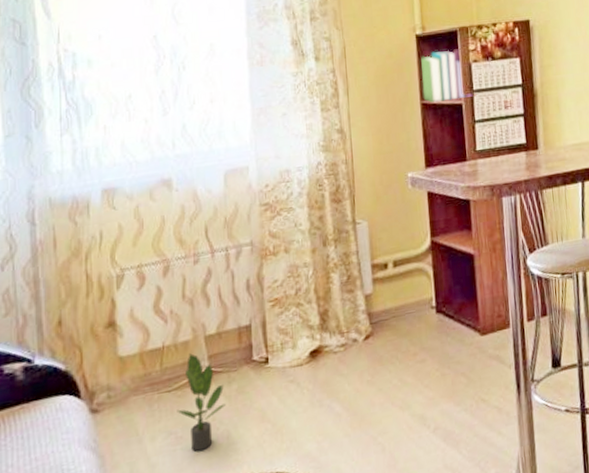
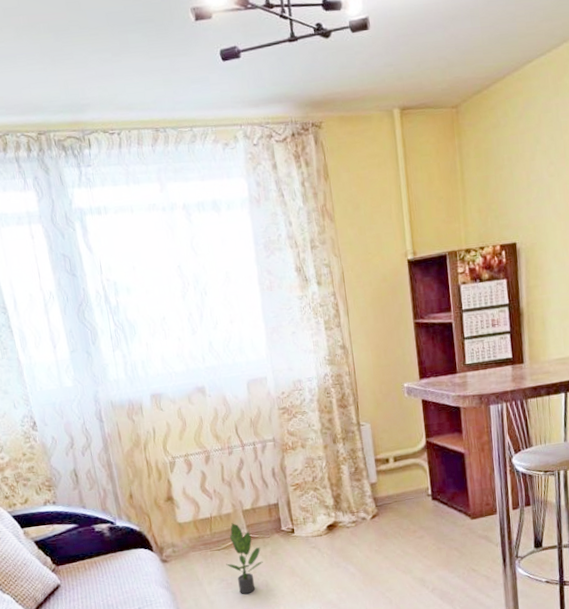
books: present [421,48,473,104] -> none [413,271,462,323]

